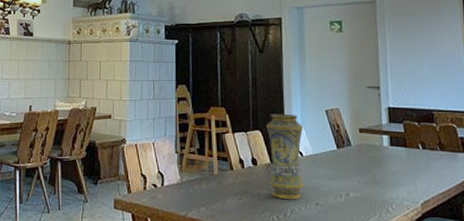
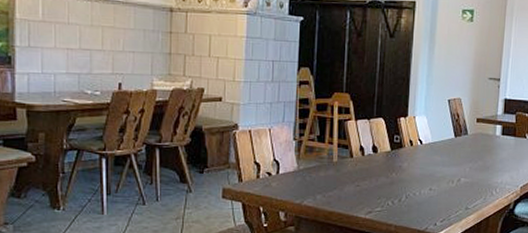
vase: present [266,114,304,200] -> none [387,101,425,186]

